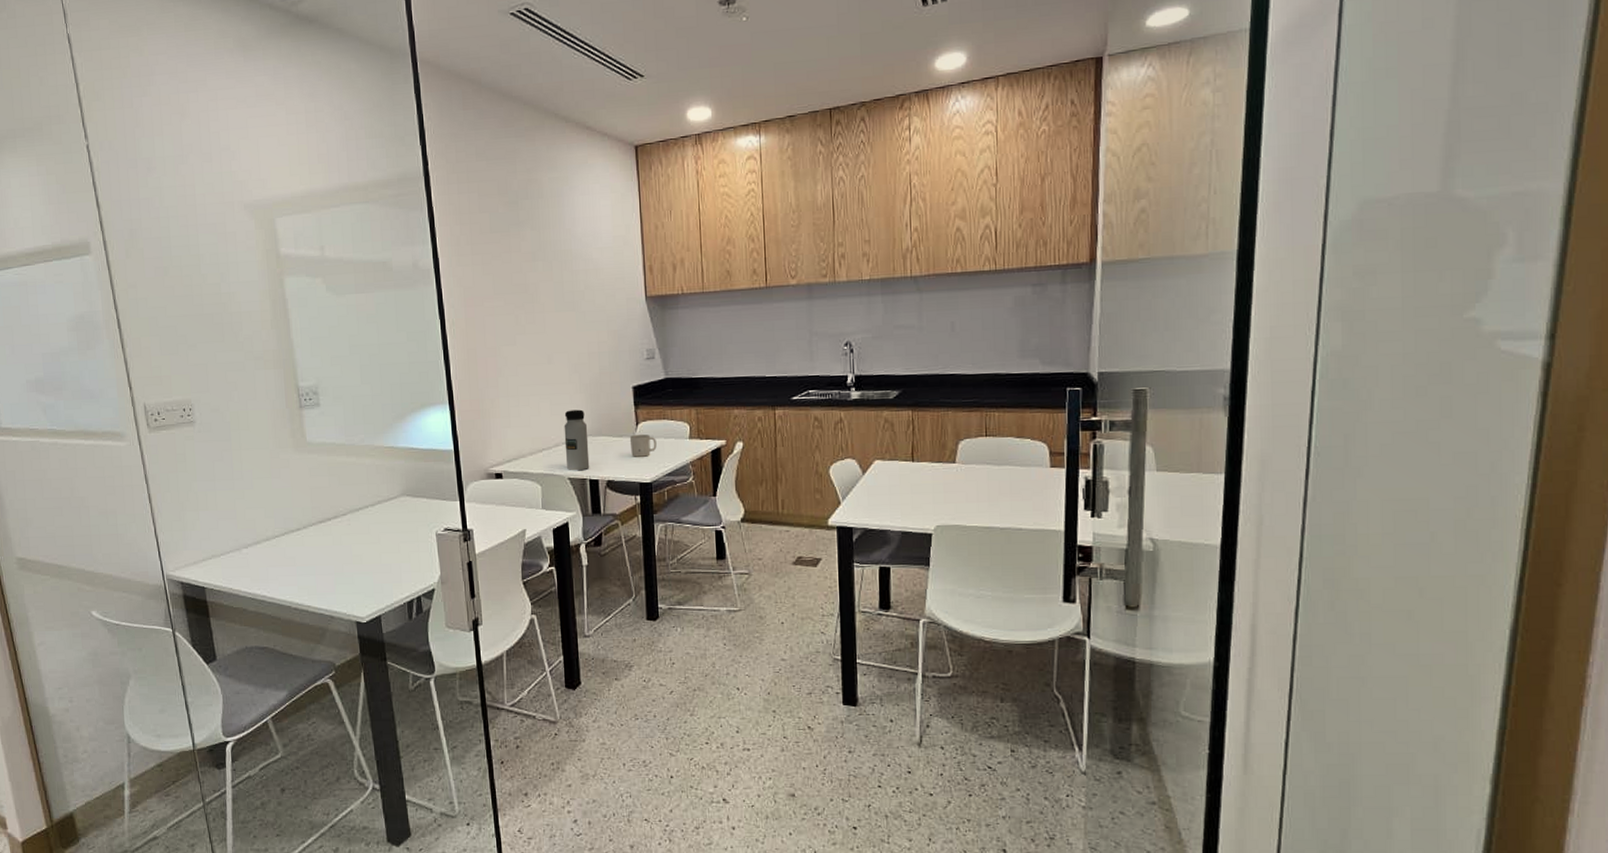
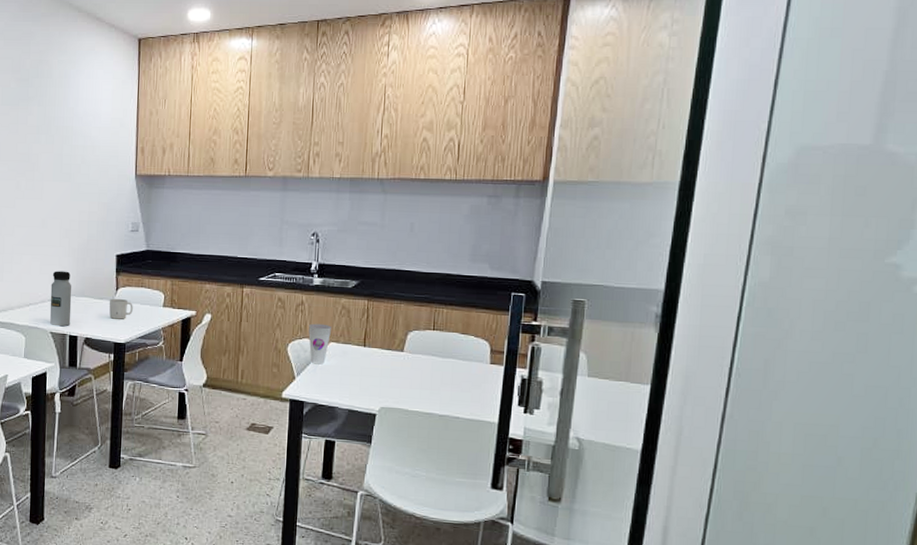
cup: none [850,441,875,487] -> present [308,323,331,366]

